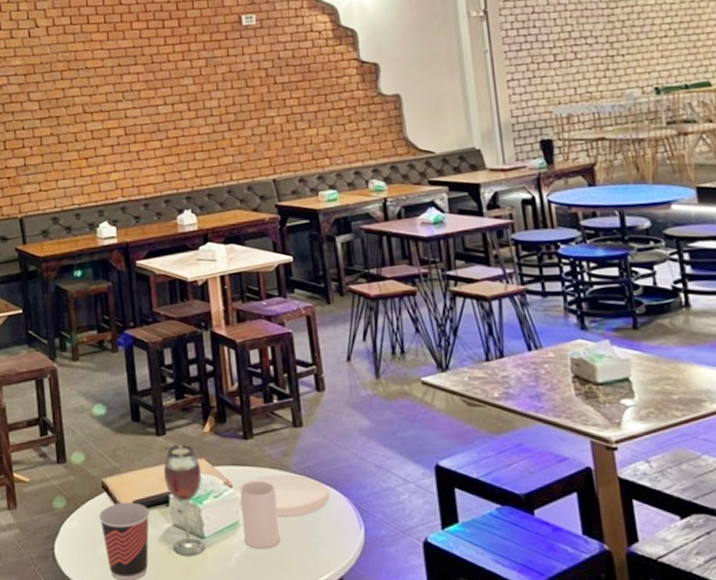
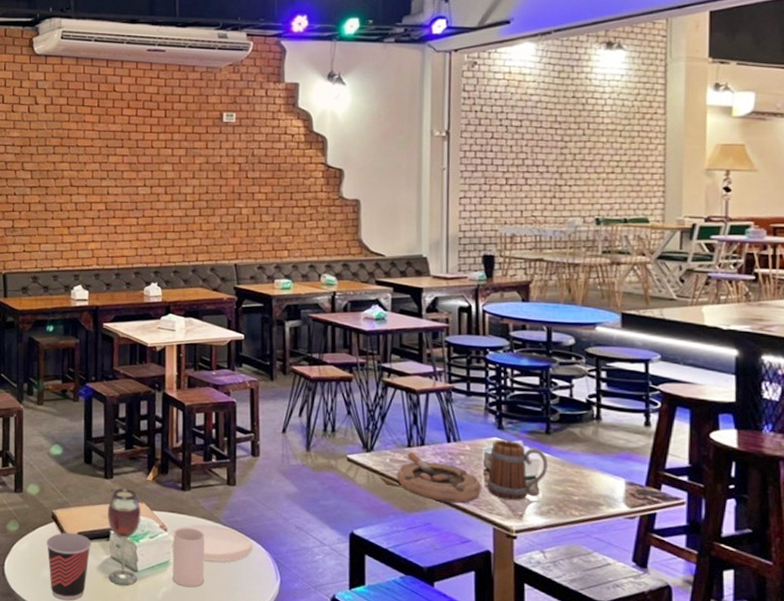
ashtray: none [478,367,572,419] -> present [397,452,481,504]
beer mug: none [576,340,641,407] -> present [486,439,548,500]

